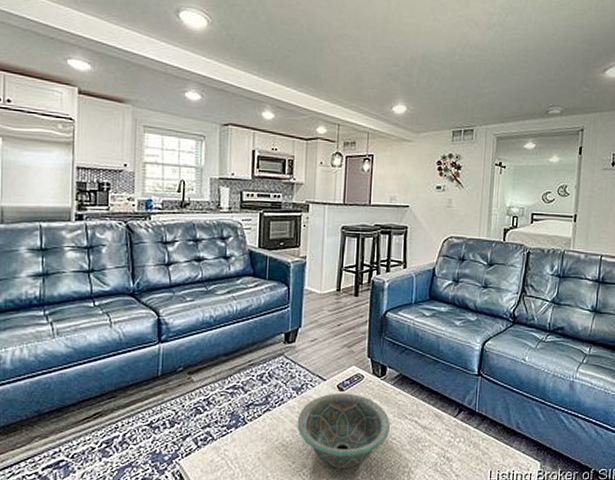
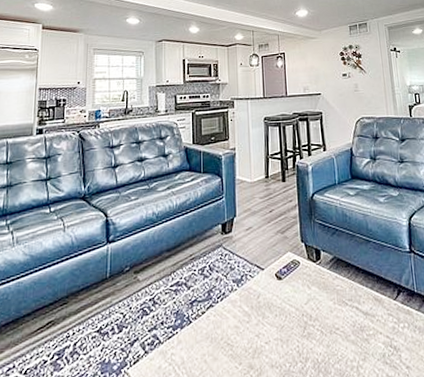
decorative bowl: present [297,393,390,469] -> none [240,281,332,369]

